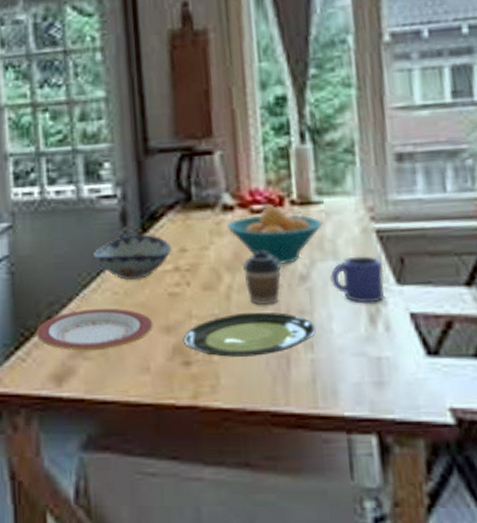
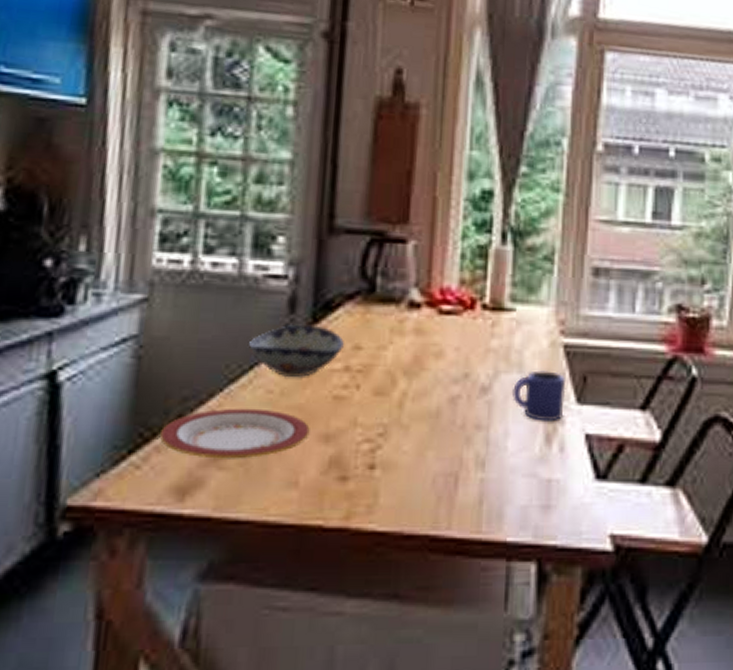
plate: present [183,312,316,357] -> none [342,423,490,473]
fruit bowl: present [227,206,323,265] -> none [411,308,512,374]
coffee cup: present [243,251,282,306] -> none [422,356,464,418]

